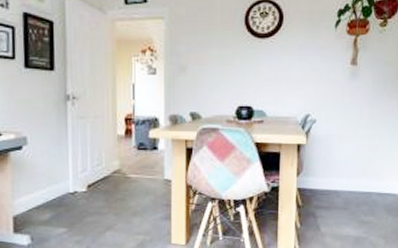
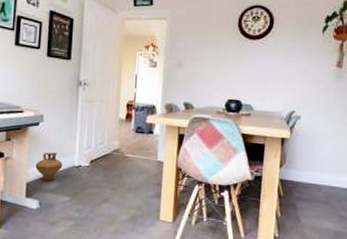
ceramic jug: none [22,179,55,213] -> present [35,152,63,182]

